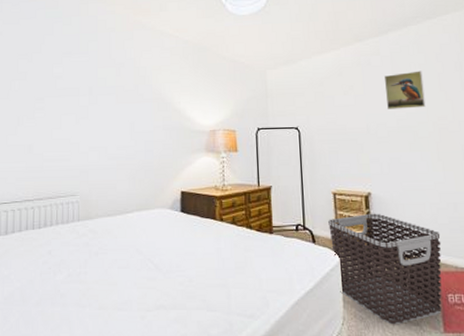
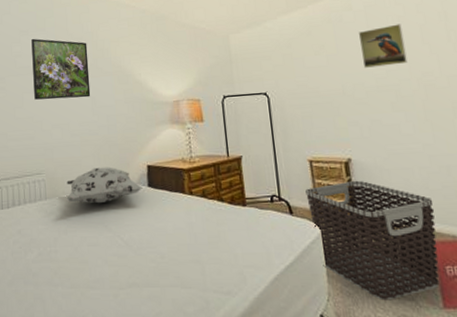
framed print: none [73,60,130,123] -> present [31,38,91,100]
decorative pillow: none [98,191,175,227] -> present [65,167,143,204]

